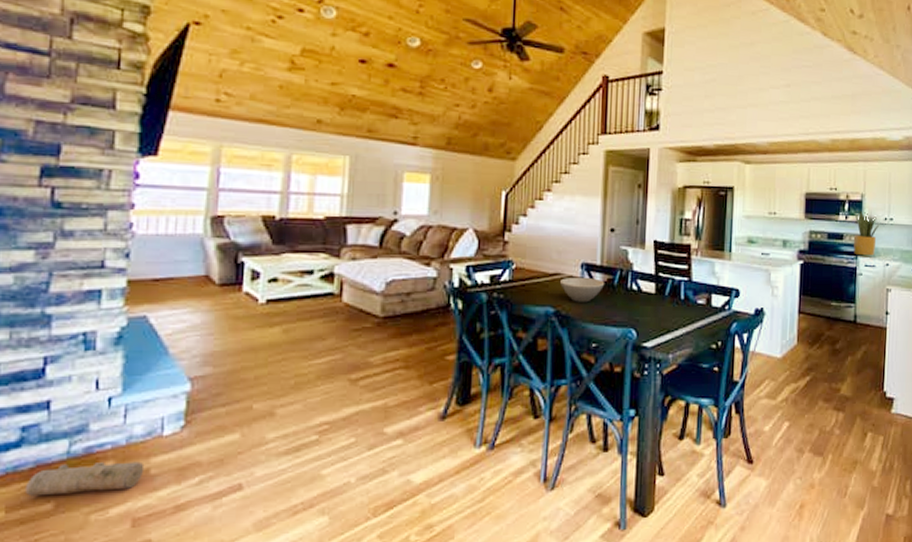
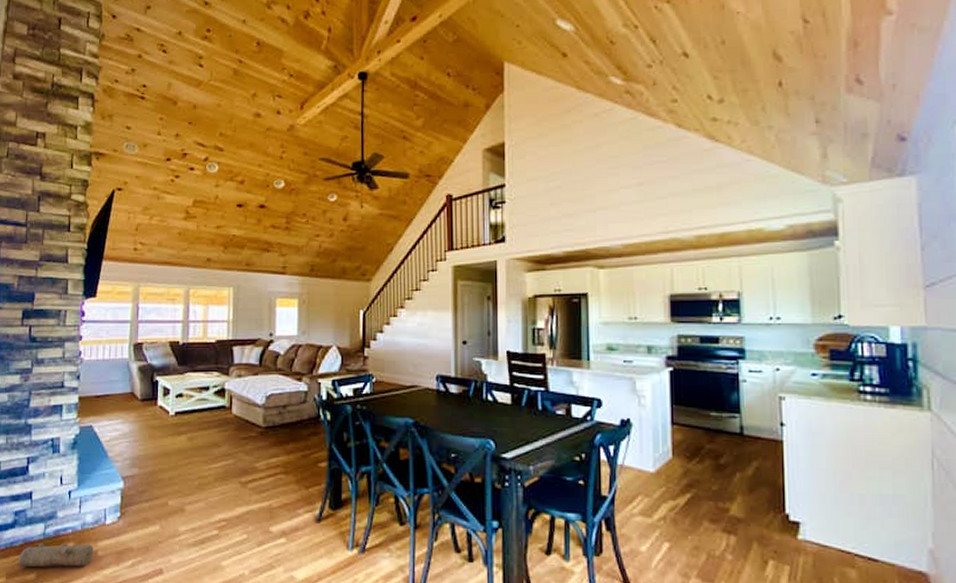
bowl: present [560,277,605,302] -> none [418,388,461,413]
planter: present [853,211,881,256] -> none [731,310,766,360]

